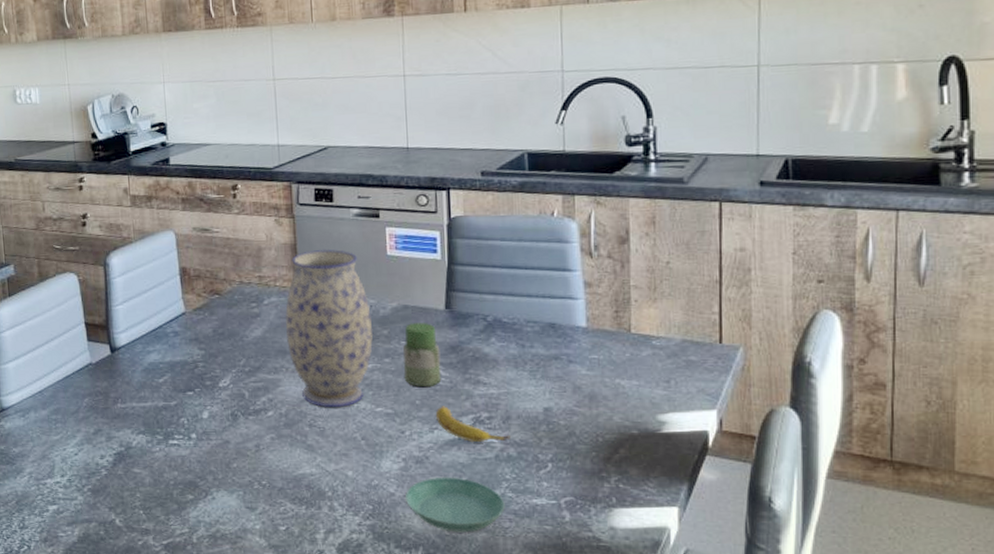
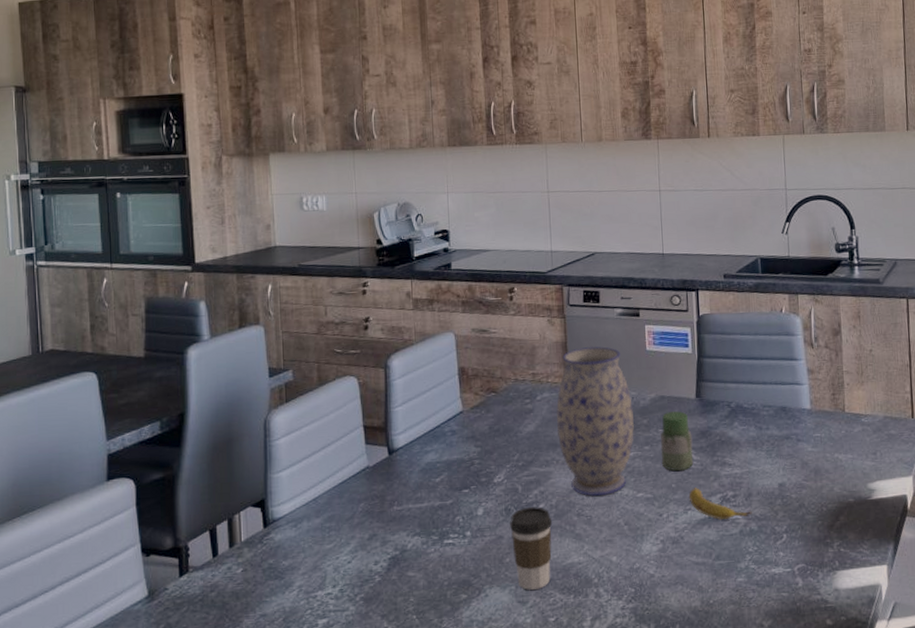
coffee cup: none [236,414,282,497] -> present [510,507,553,590]
saucer: present [405,476,505,533] -> none [664,554,749,607]

